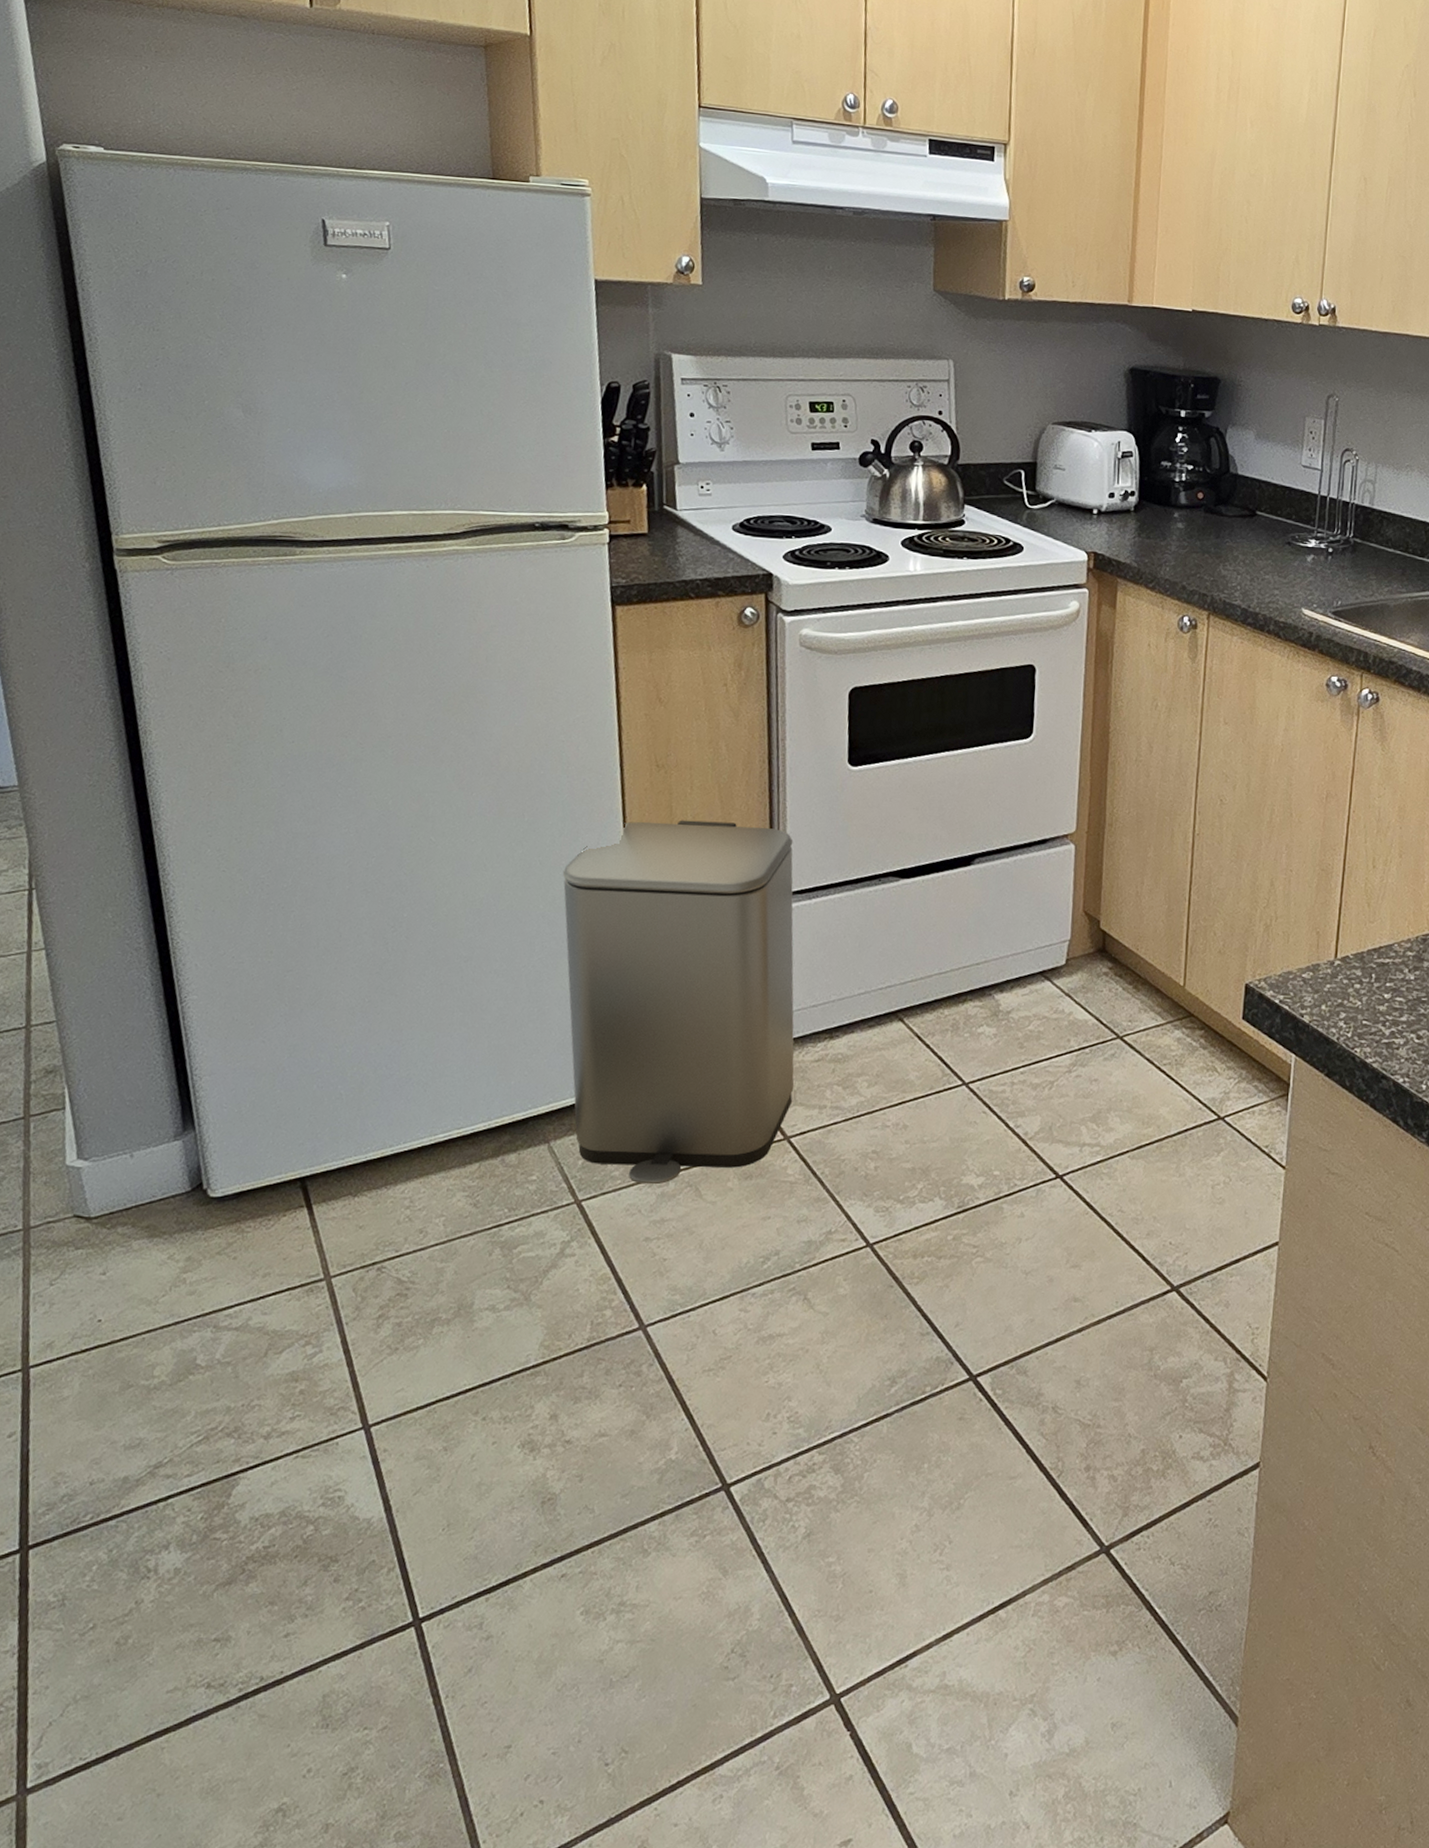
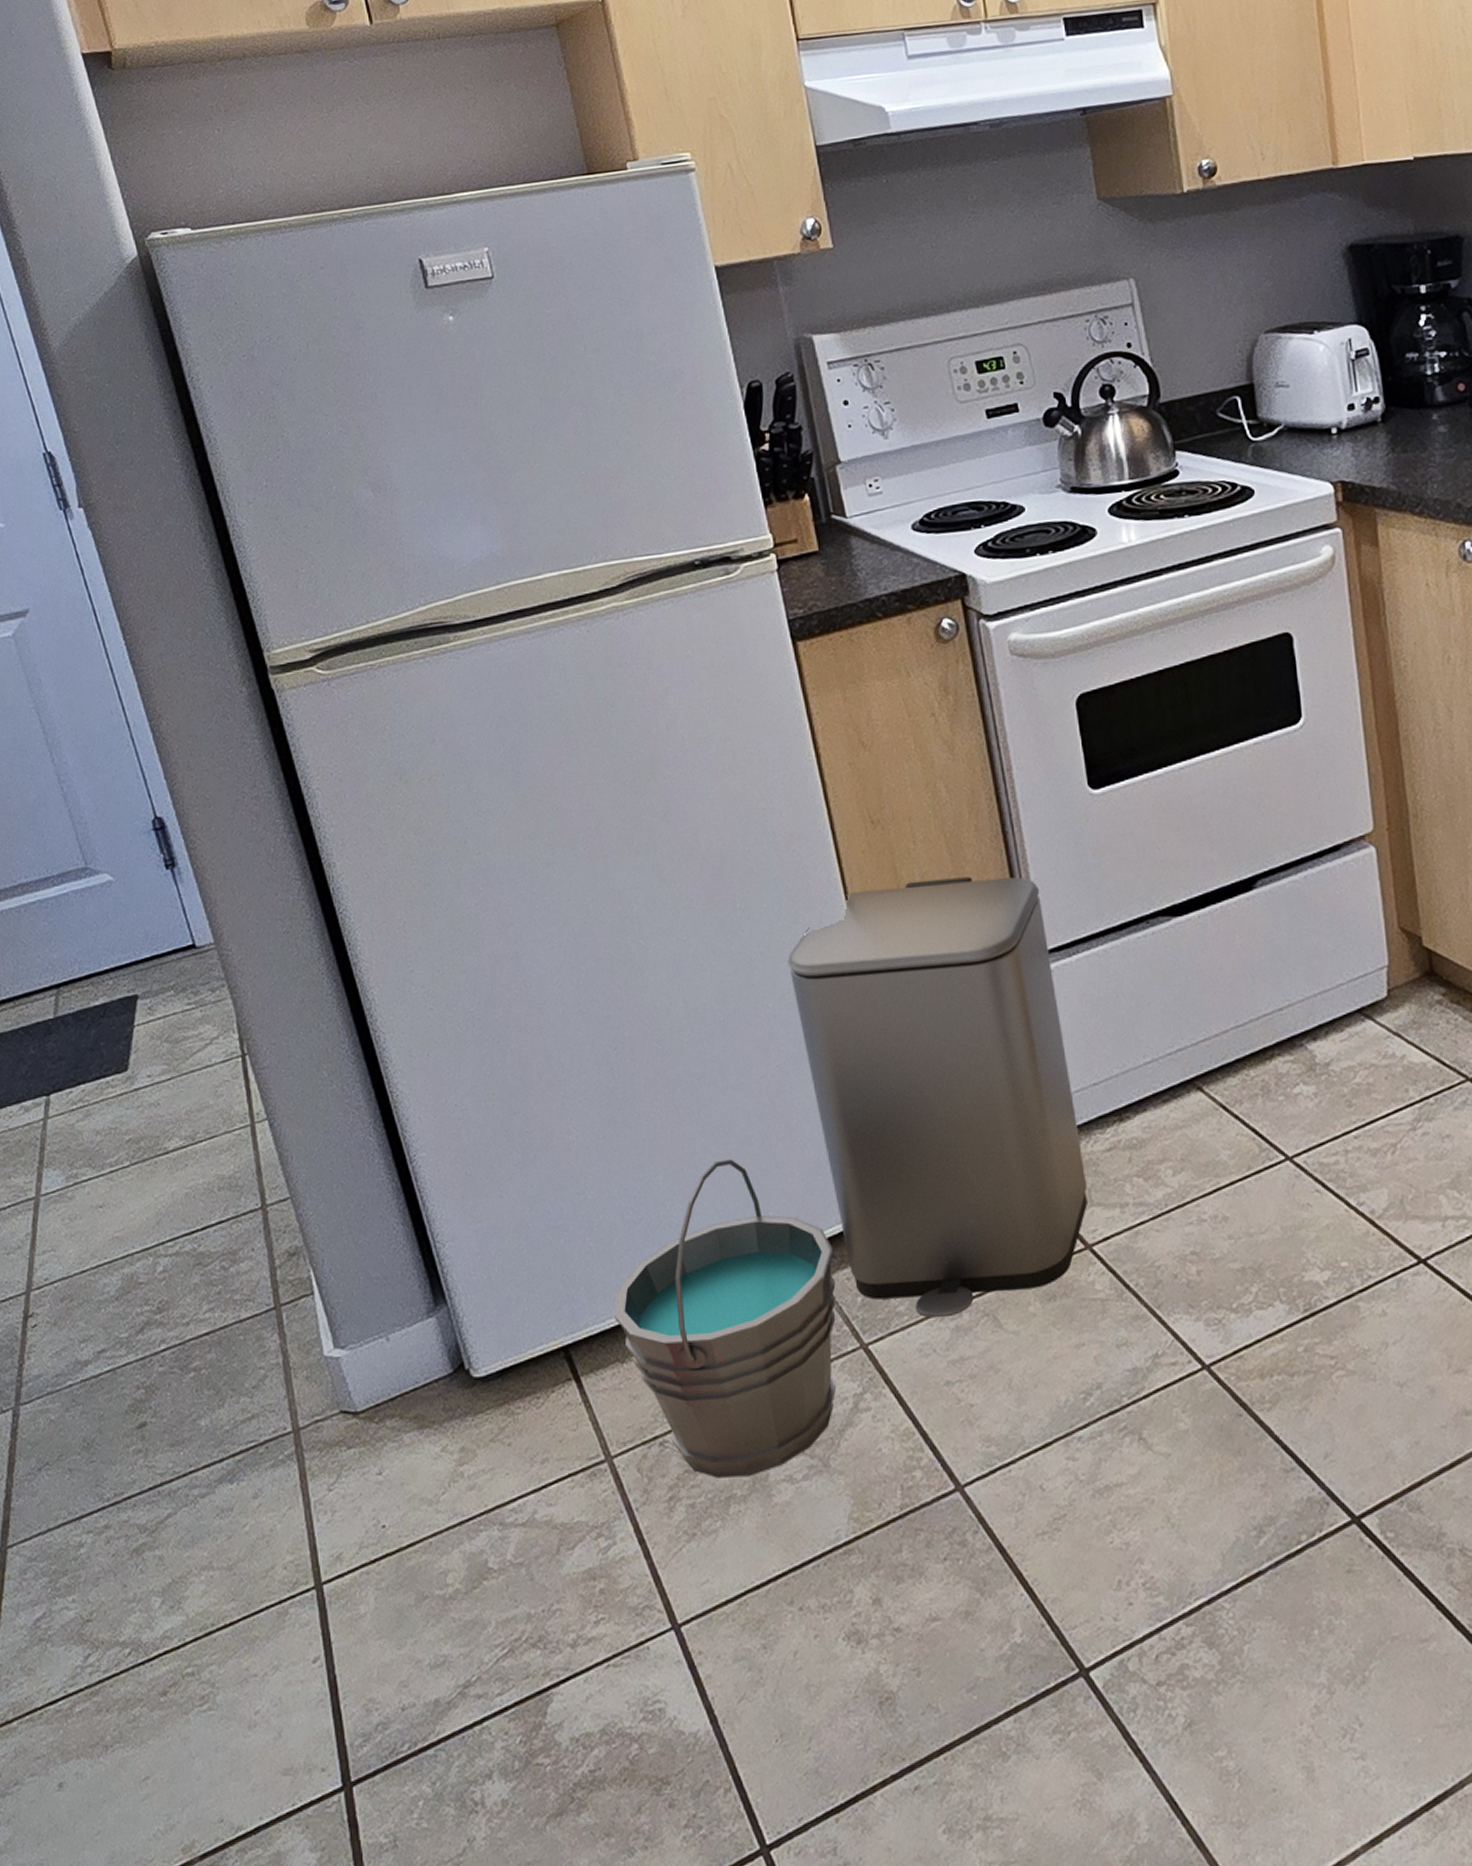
bucket: none [352,1032,564,1303] -> present [613,1159,836,1478]

